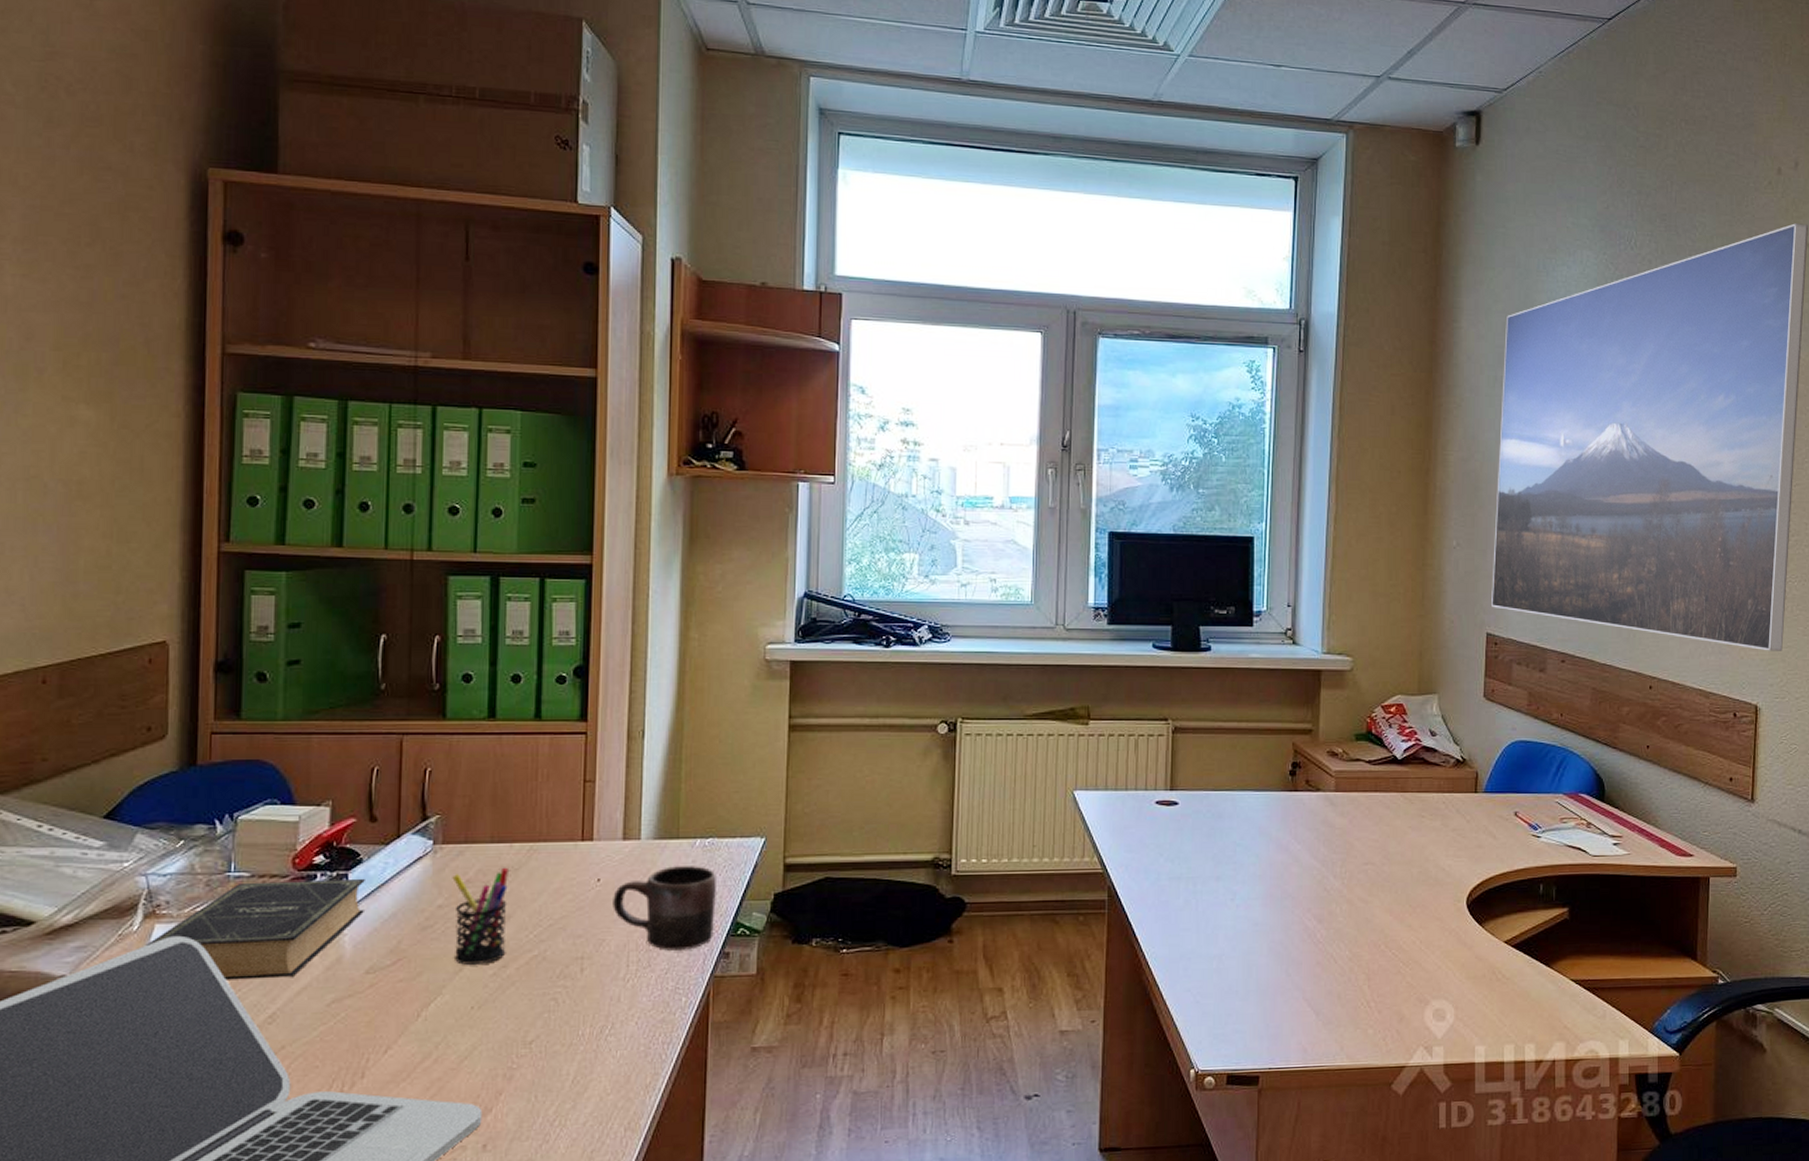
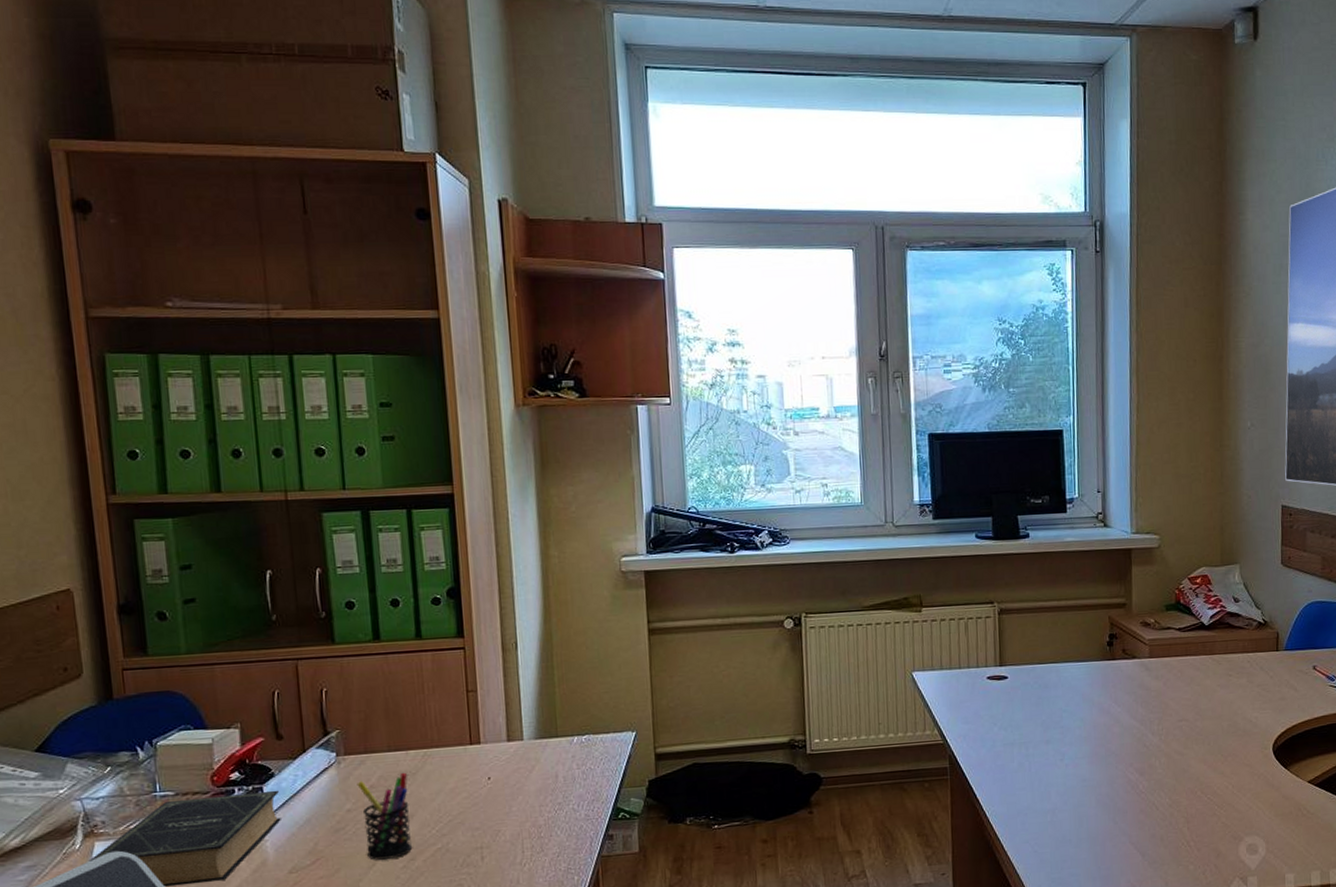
mug: present [613,866,716,951] -> none [503,760,597,837]

